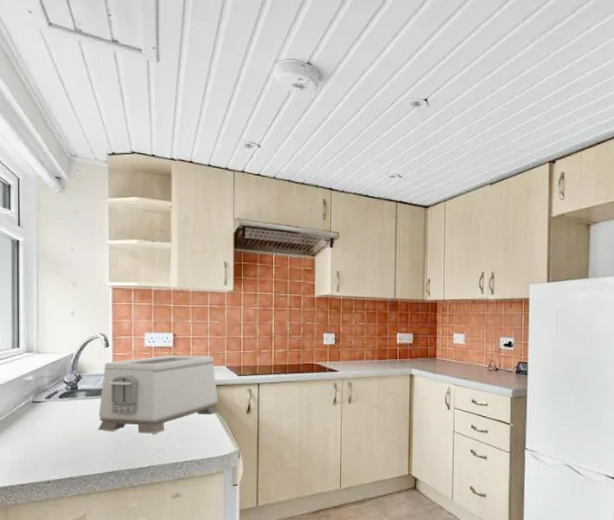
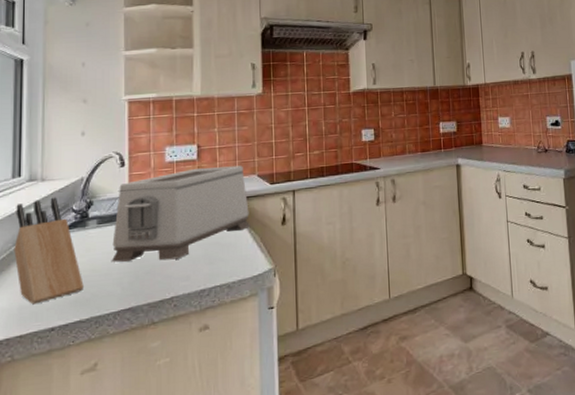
knife block: none [15,368,74,460] -> present [14,197,84,305]

